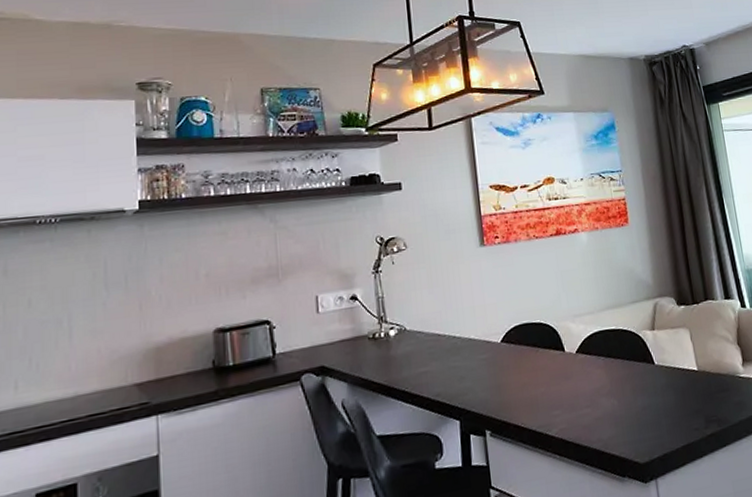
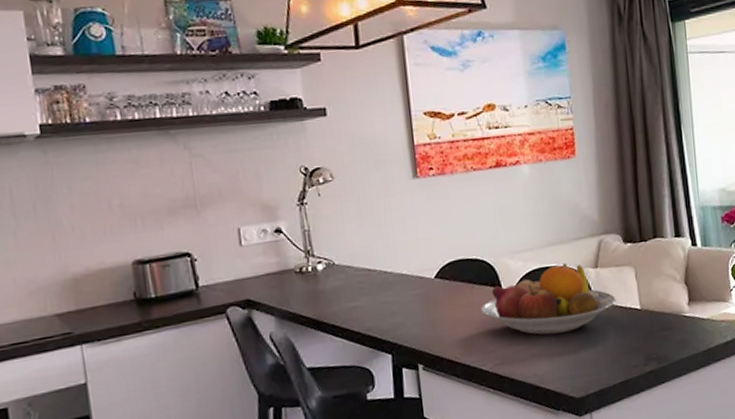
fruit bowl: none [545,325,674,399] -> present [480,263,617,335]

